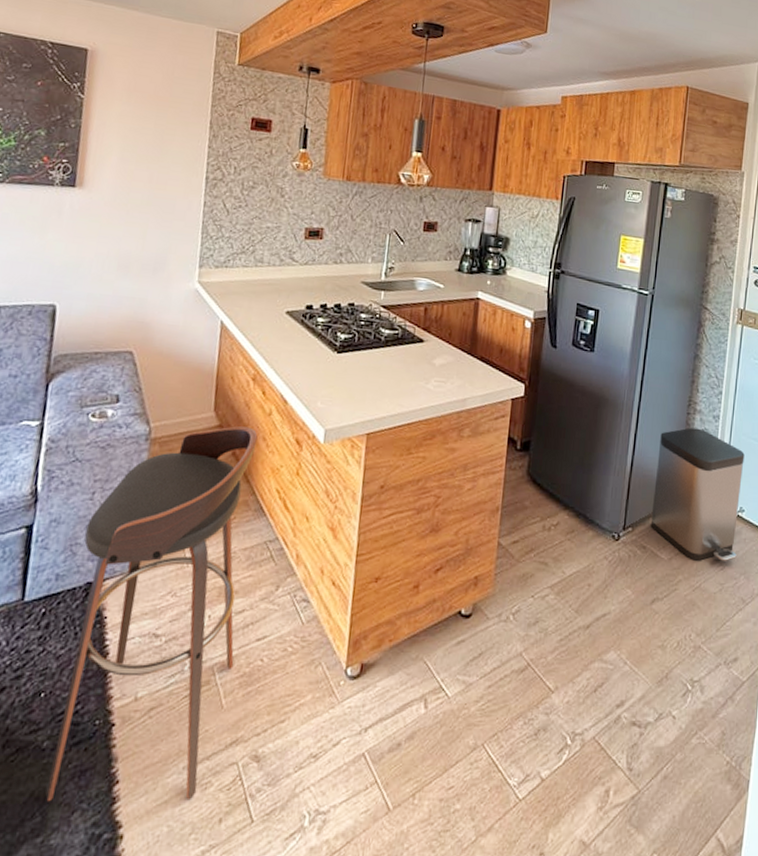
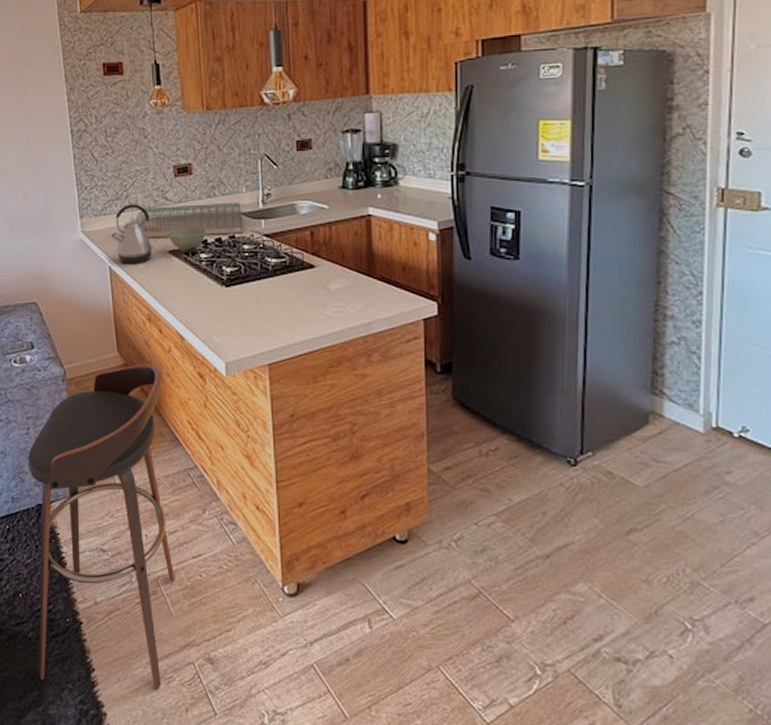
kettle: none [228,259,273,321] -> present [110,204,154,265]
dish rack: none [255,265,364,302] -> present [133,202,244,238]
bowl: none [288,289,328,316] -> present [168,227,207,253]
pedal bin: present [651,427,745,561] -> none [616,337,744,489]

